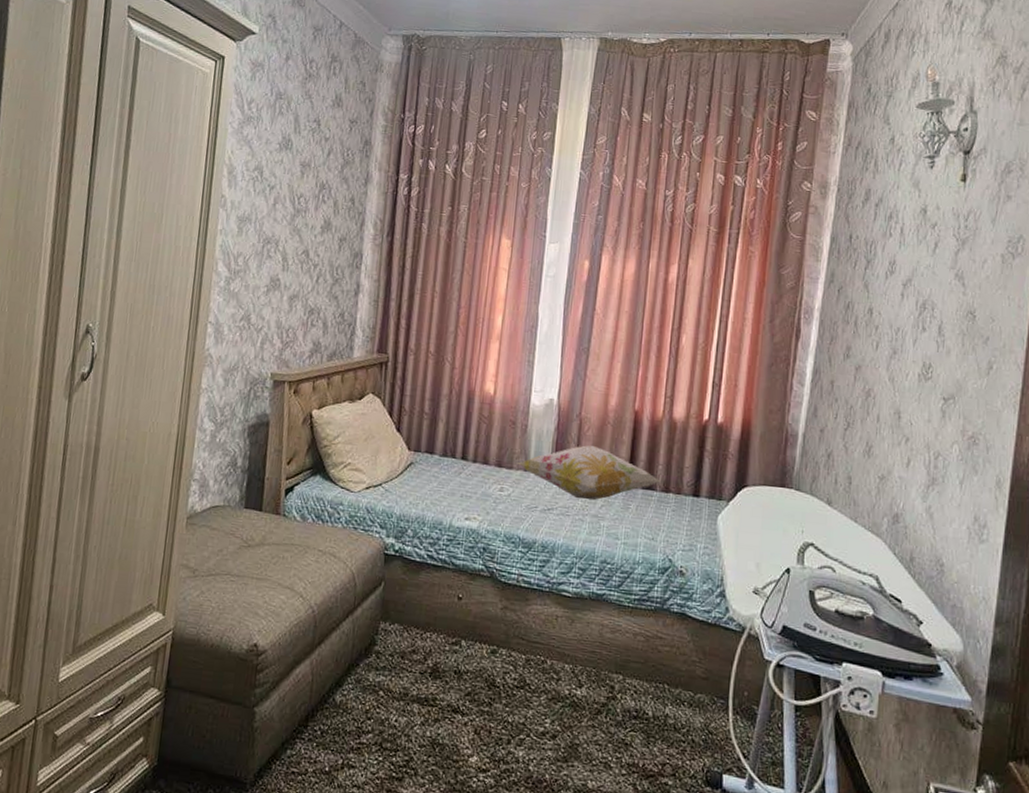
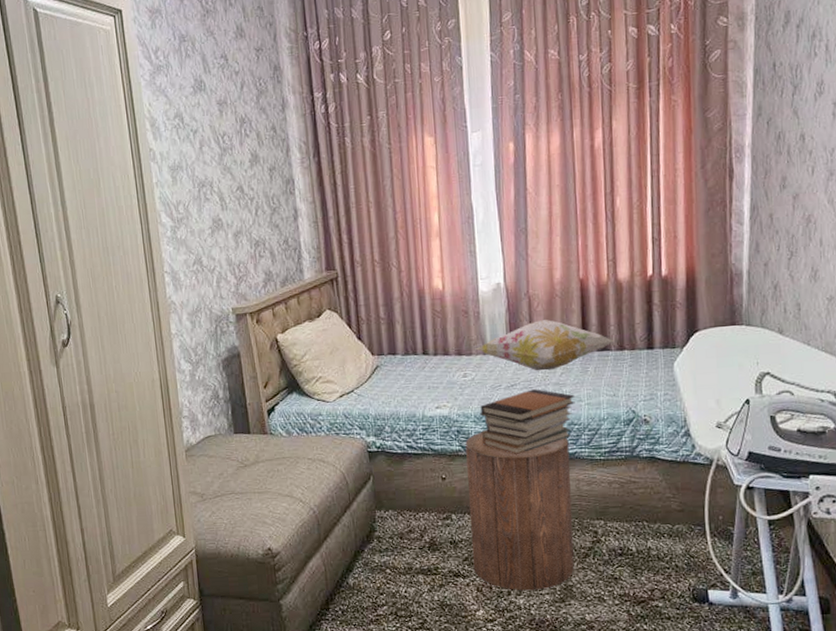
stool: none [475,553,599,744] -> present [465,432,575,591]
book stack: none [507,517,612,586] -> present [479,389,575,455]

